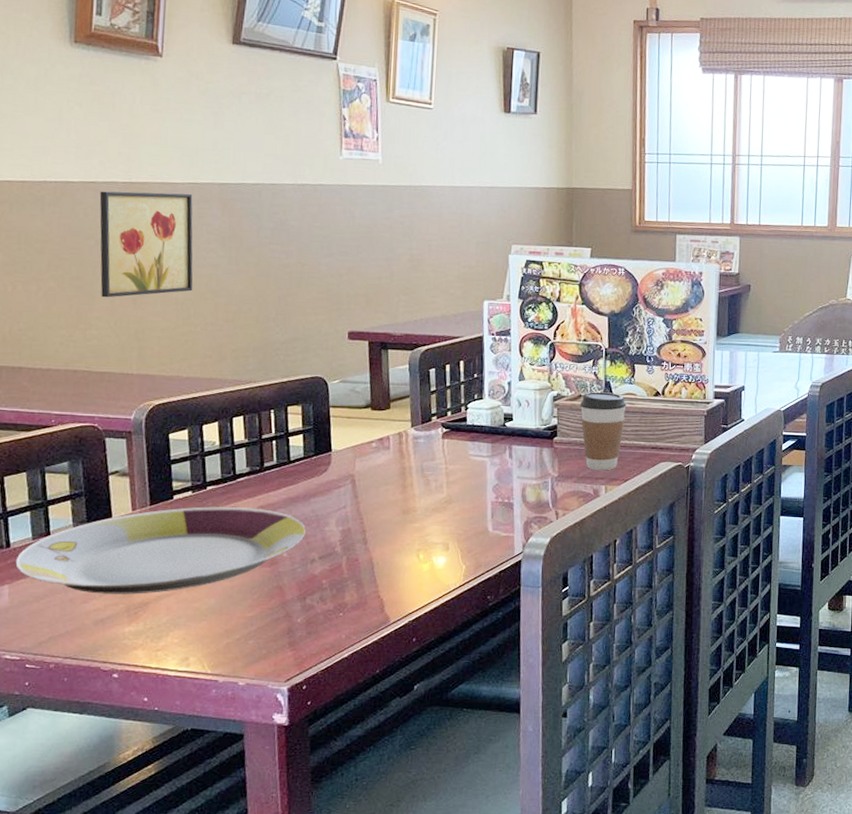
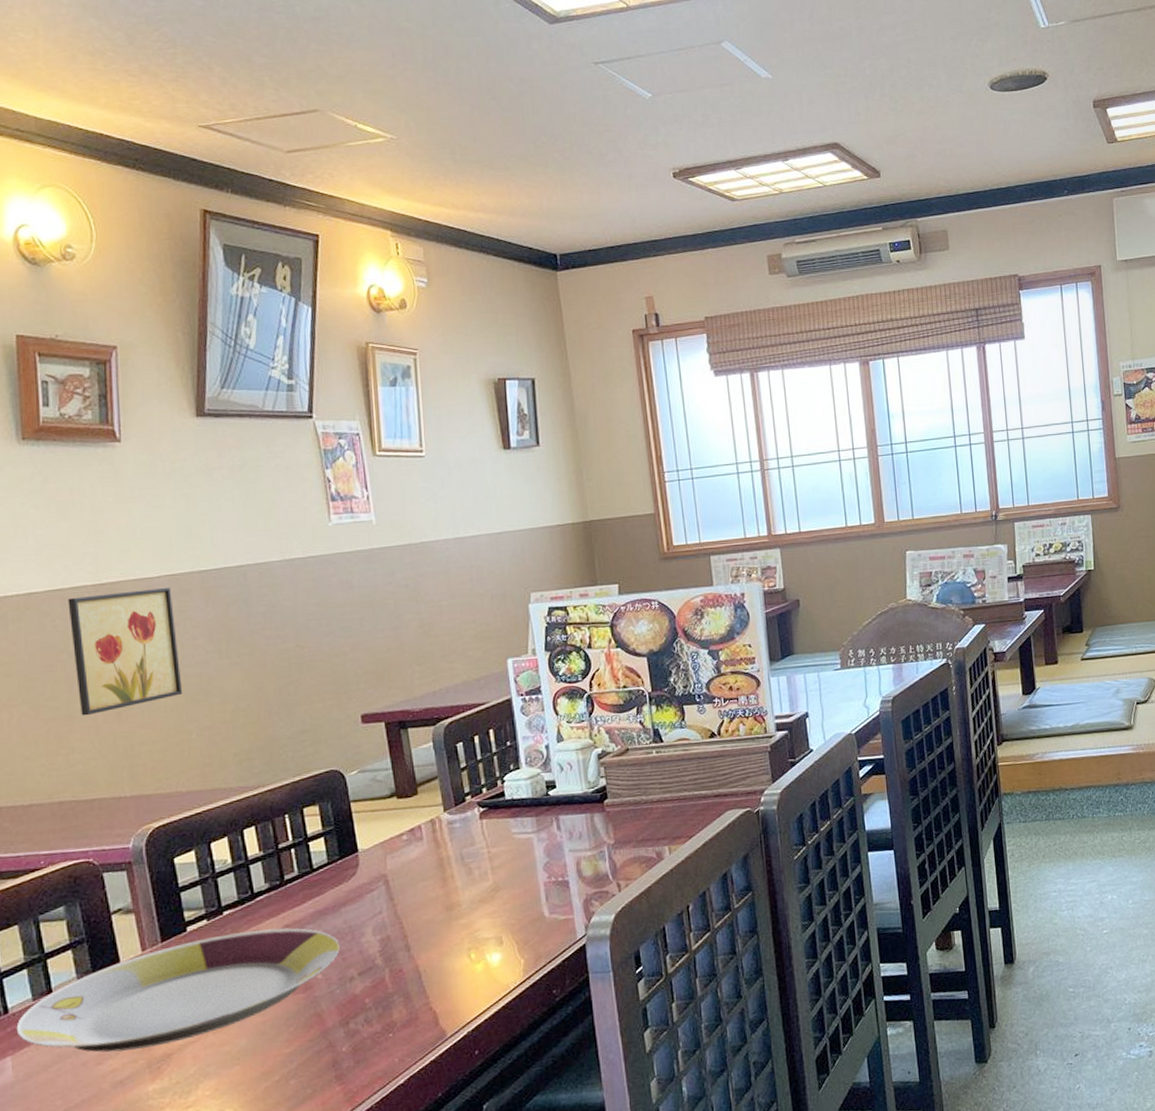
coffee cup: present [580,392,627,471] -> none [629,740,681,831]

